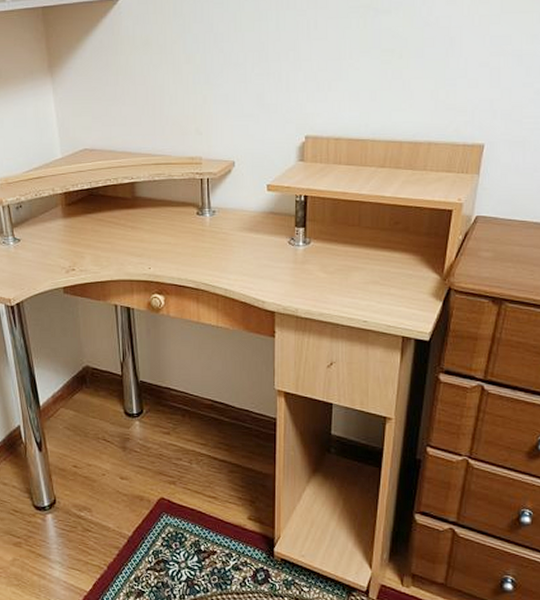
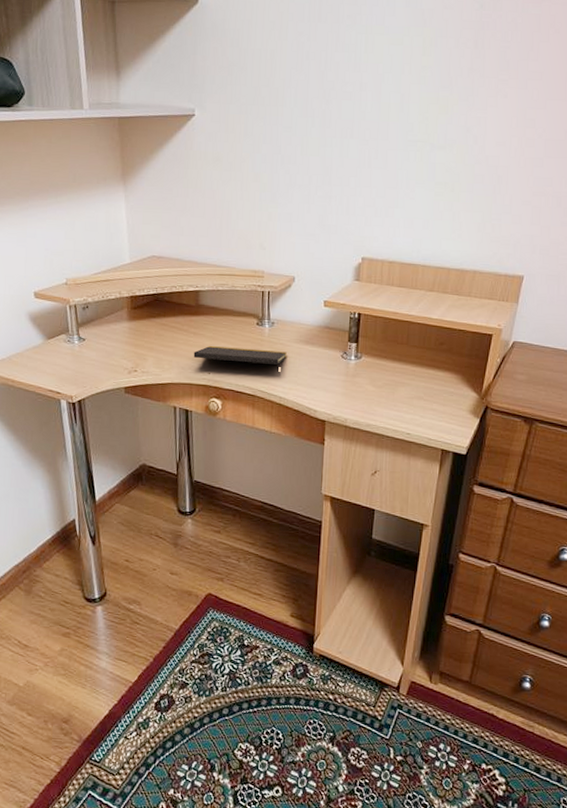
notepad: none [132,238,230,267] -> present [193,345,287,376]

